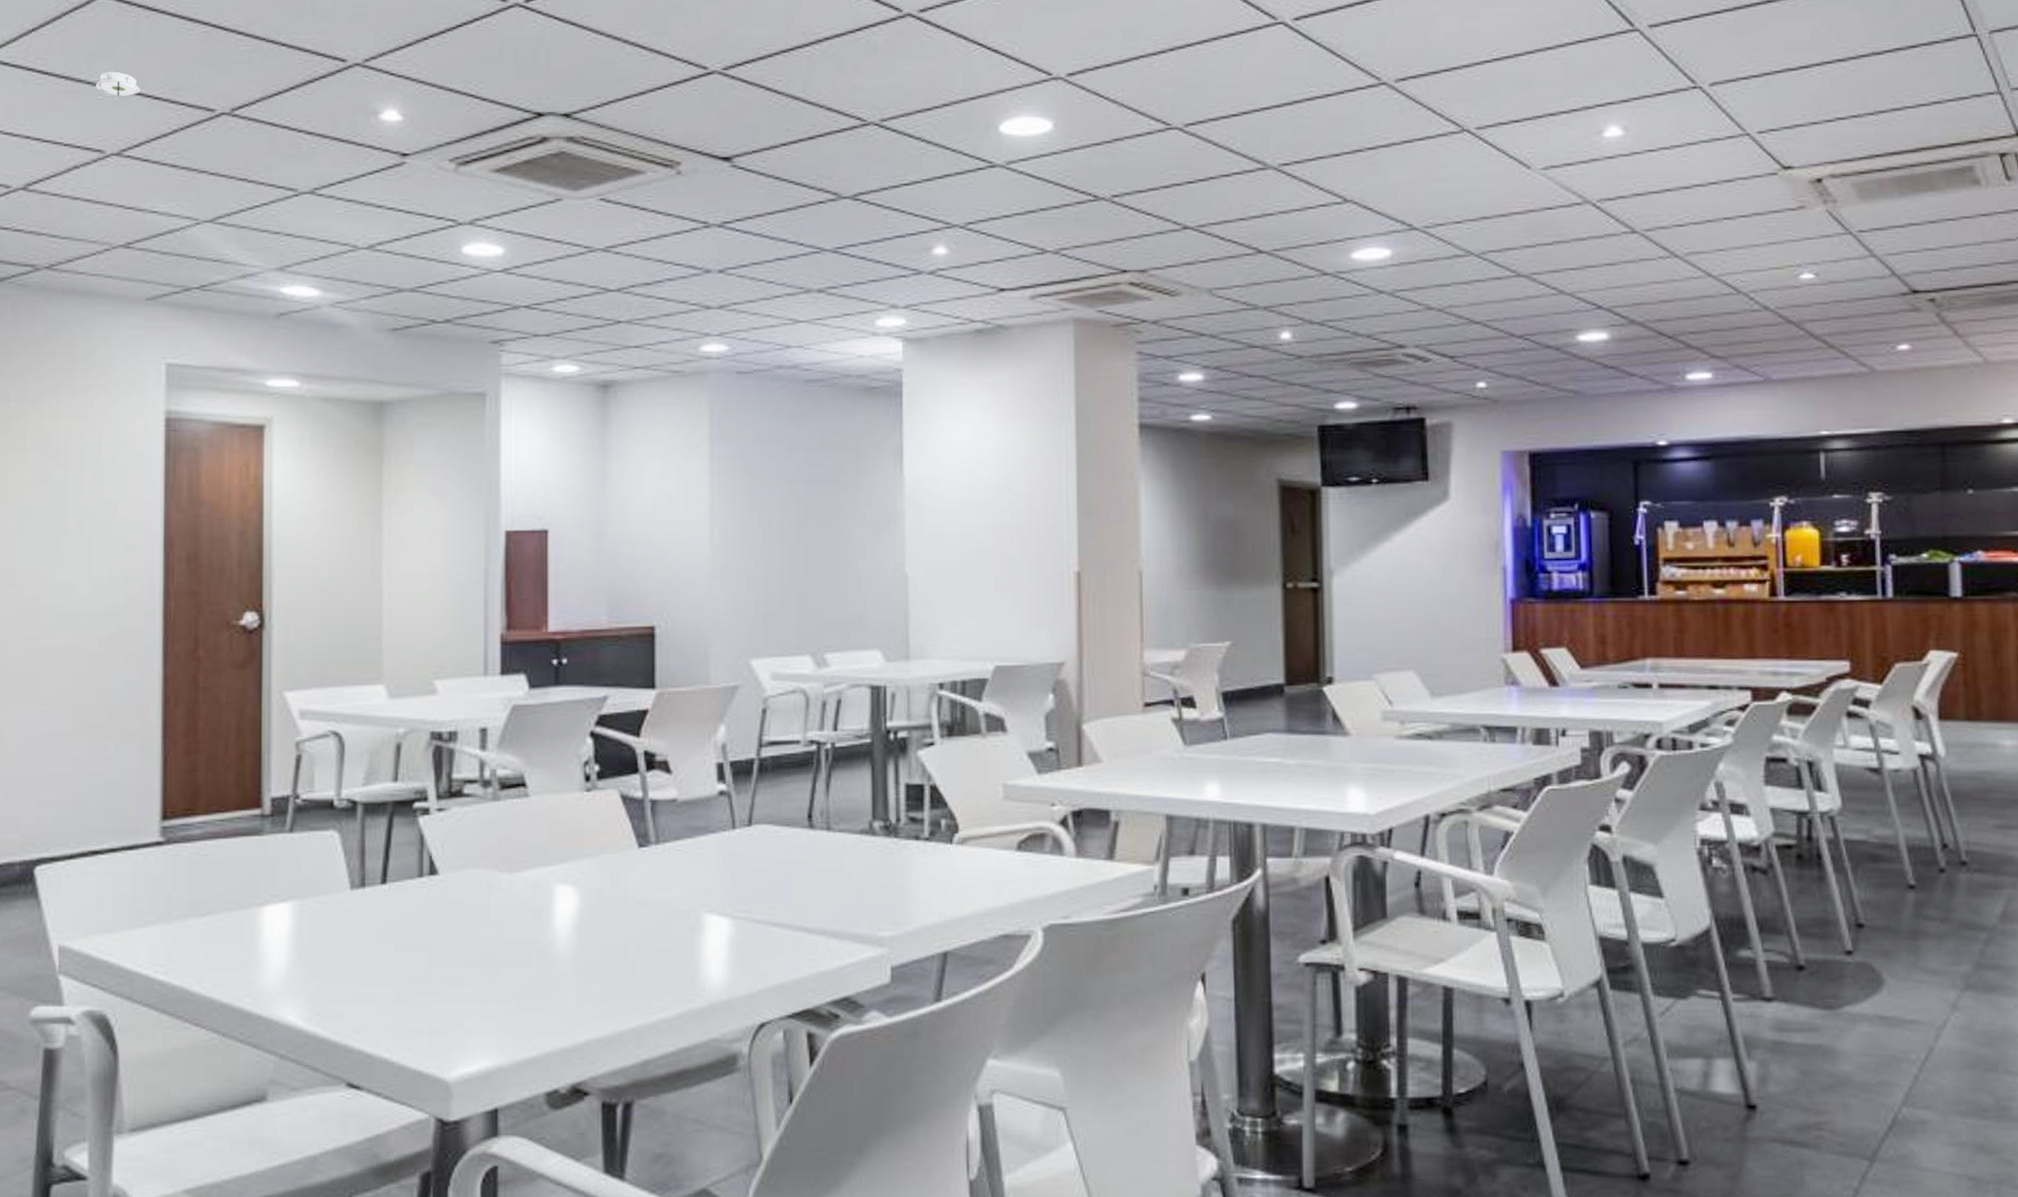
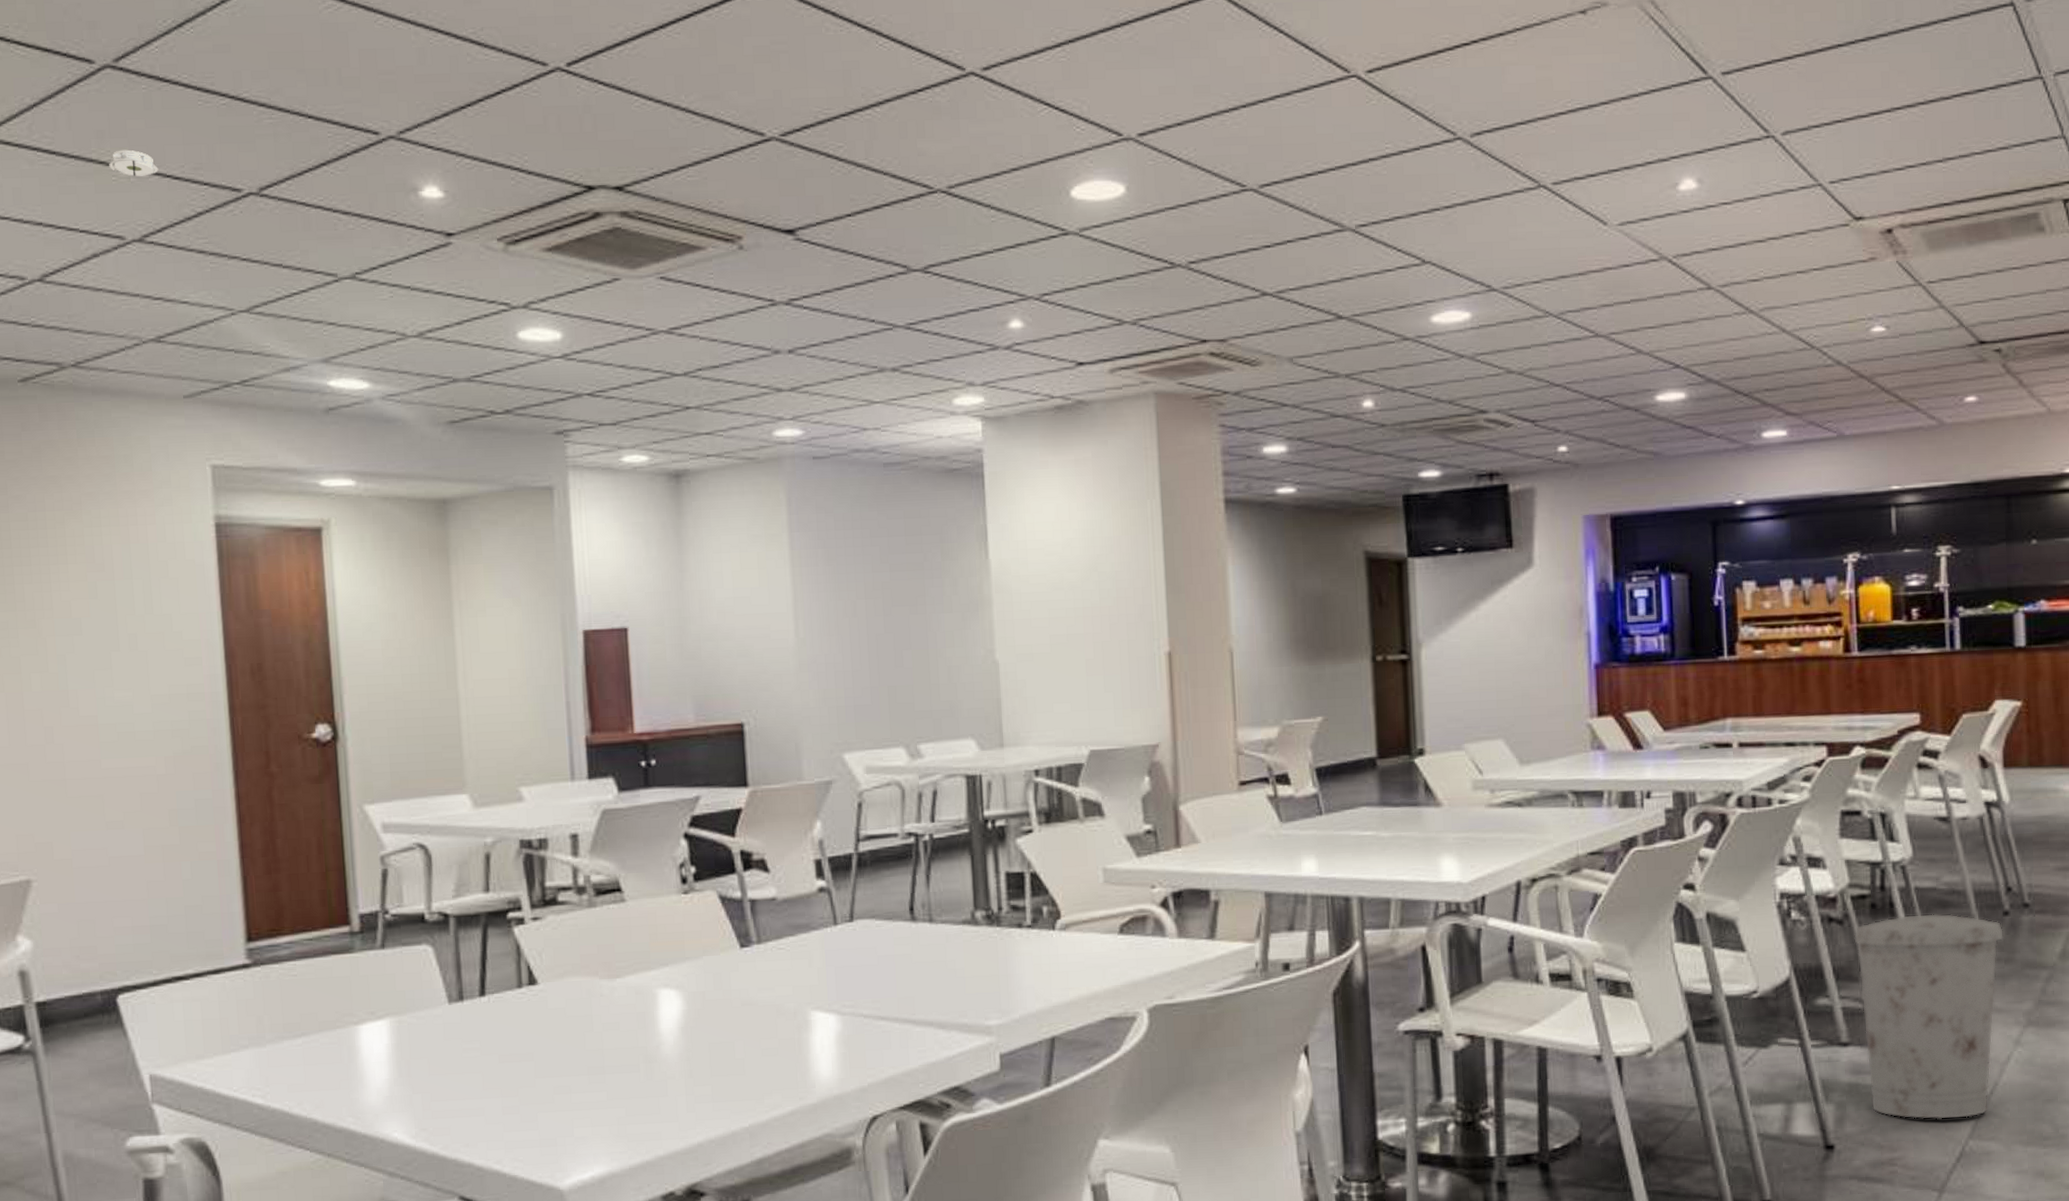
trash can: none [1779,867,1940,1085] -> present [1854,913,2004,1120]

